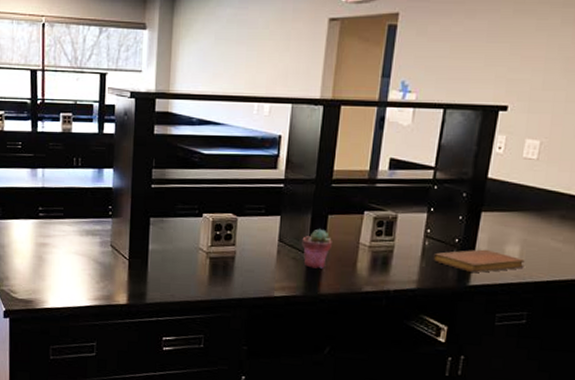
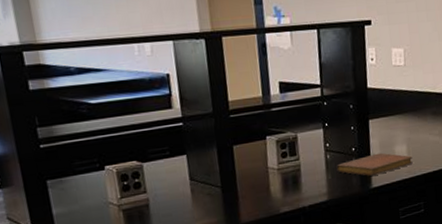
potted succulent: present [302,228,332,269] -> none [213,160,243,201]

